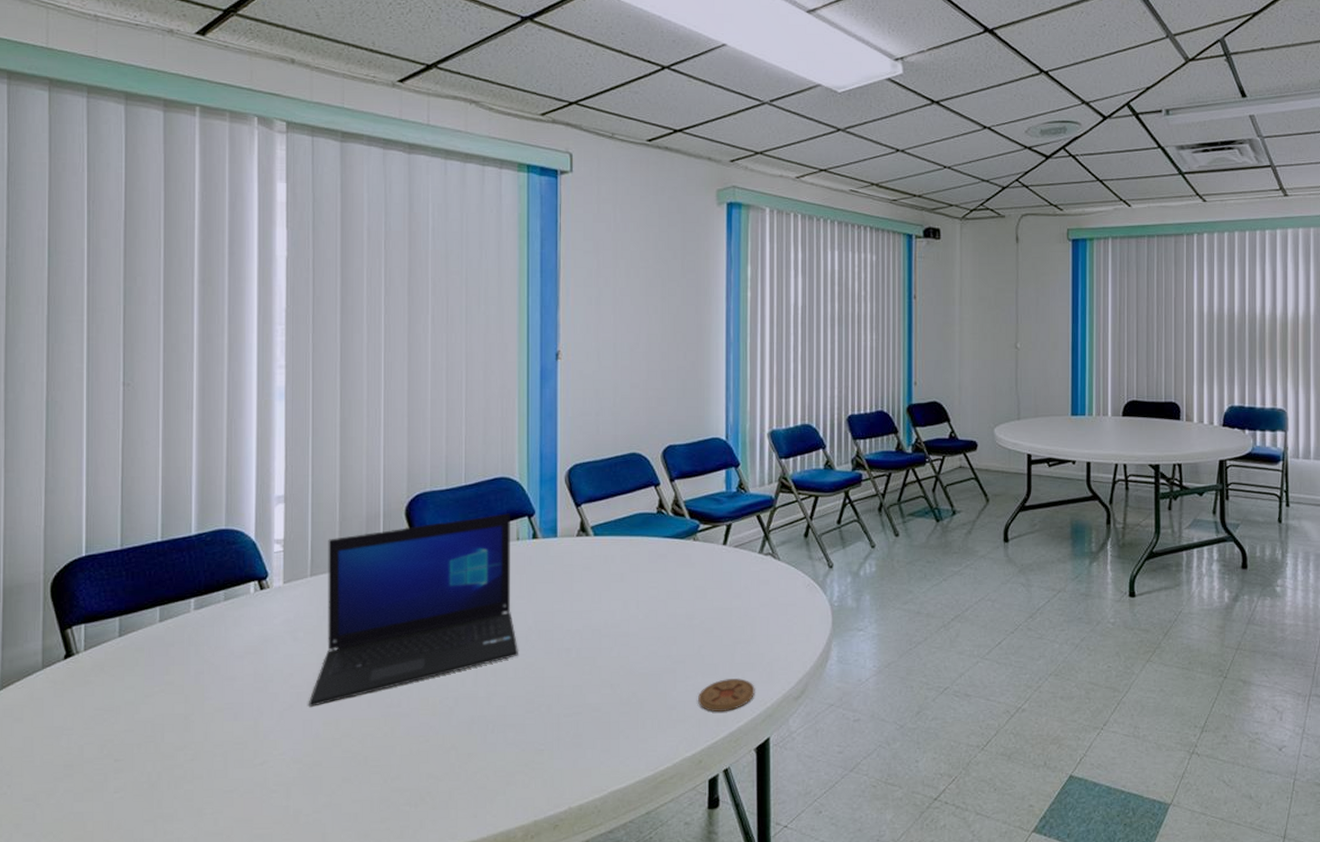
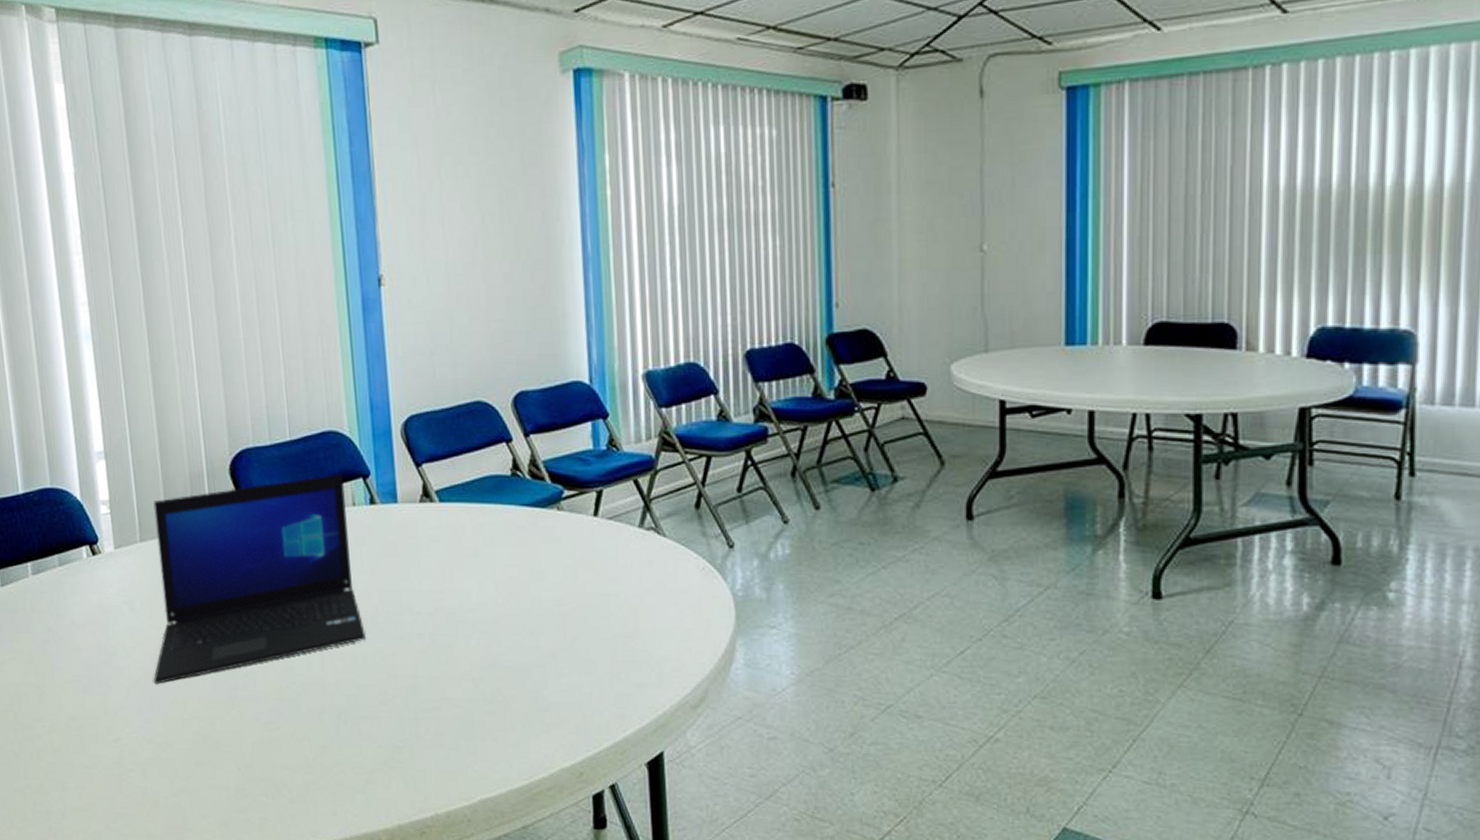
coaster: present [698,679,755,711] -> none [574,679,643,717]

